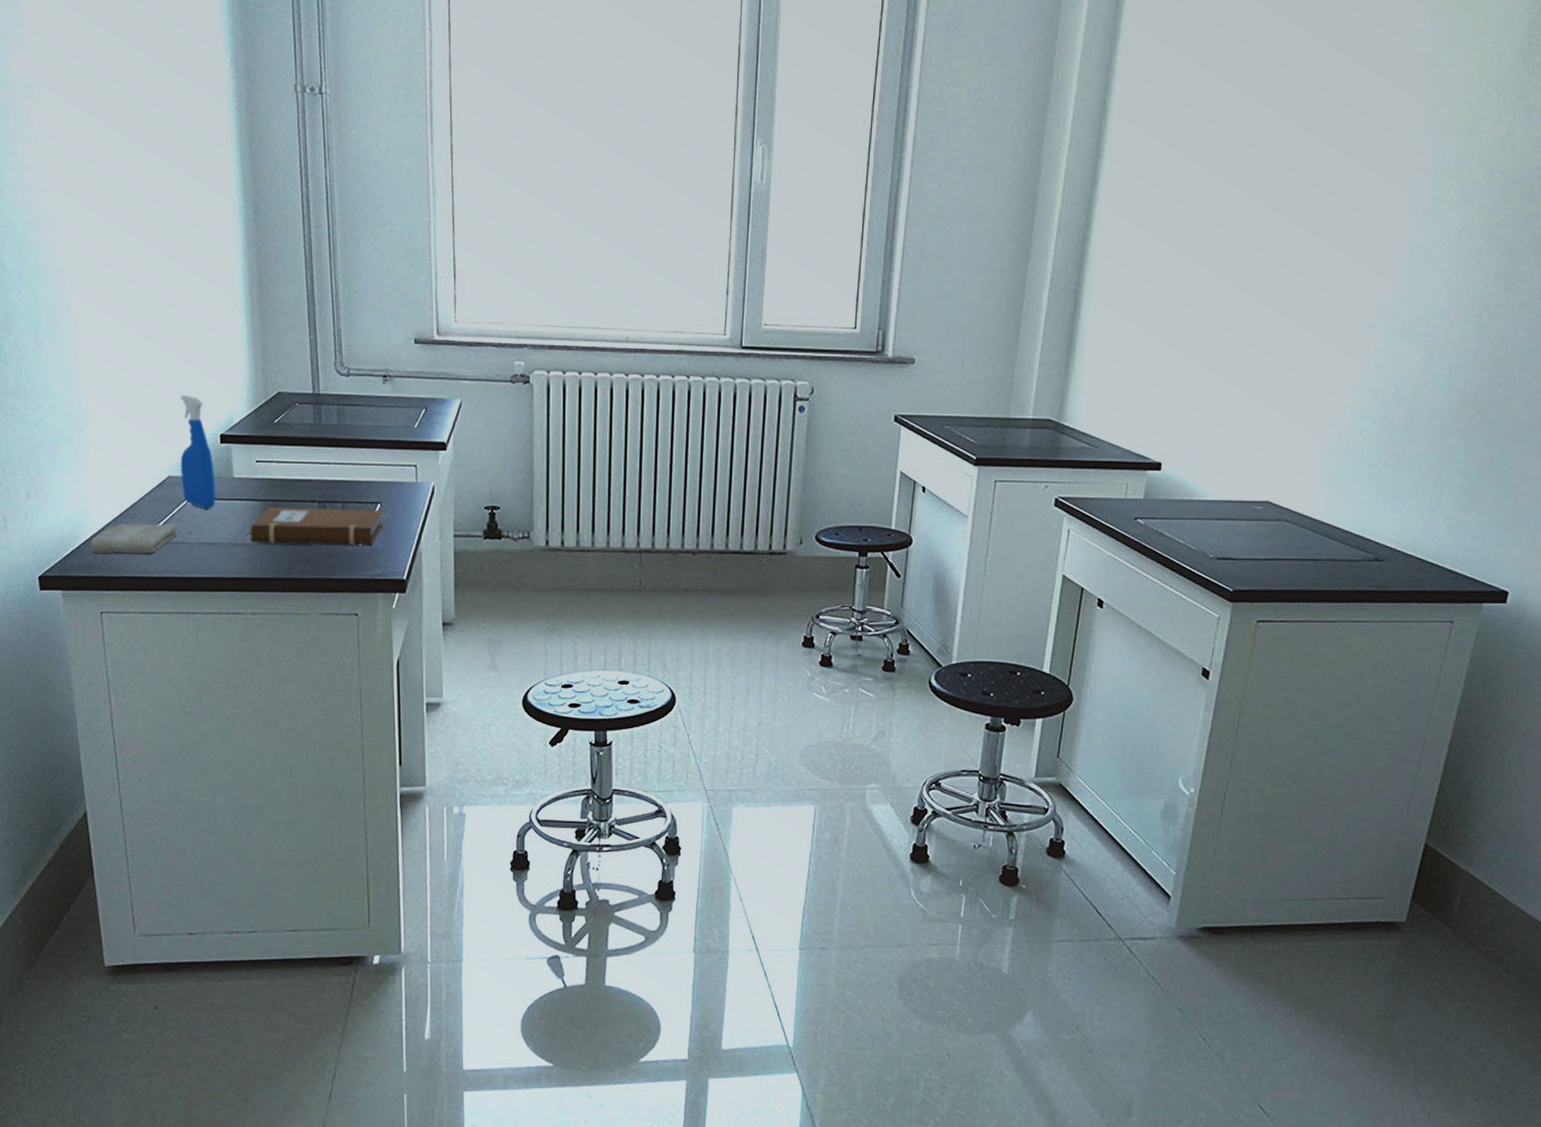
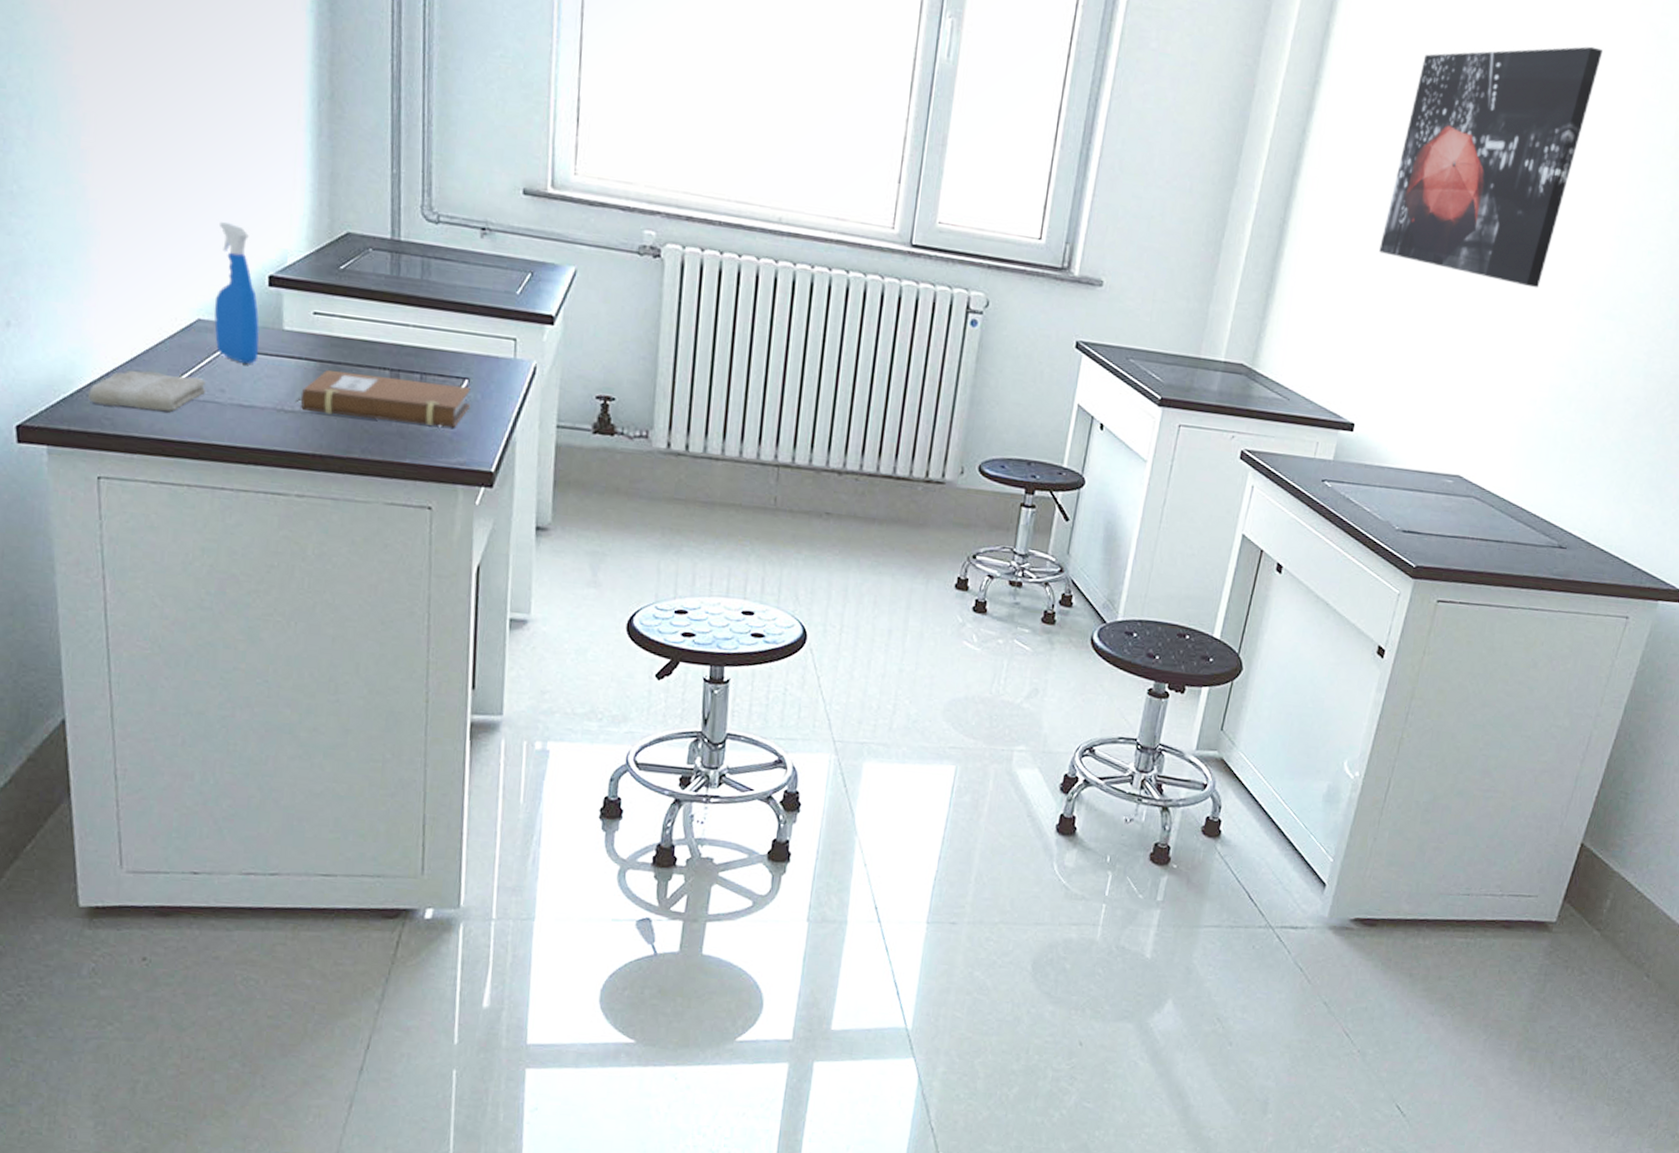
wall art: none [1171,85,1377,318] -> present [1379,46,1604,289]

